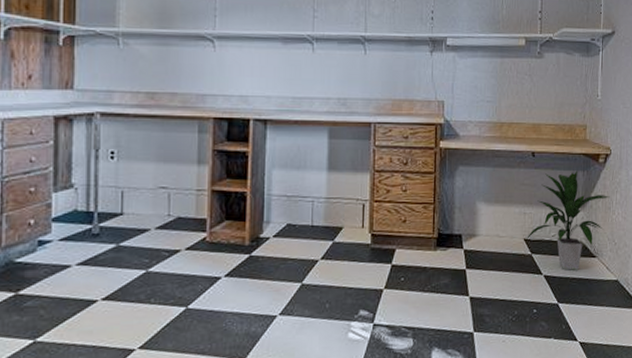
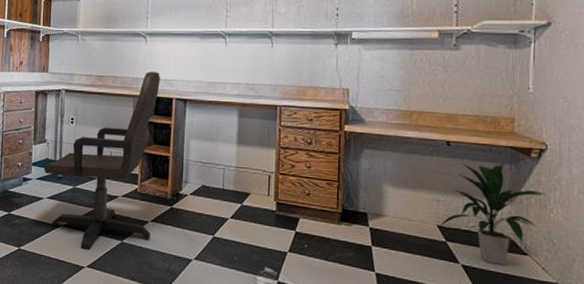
office chair: none [71,86,233,326] -> present [44,71,160,250]

